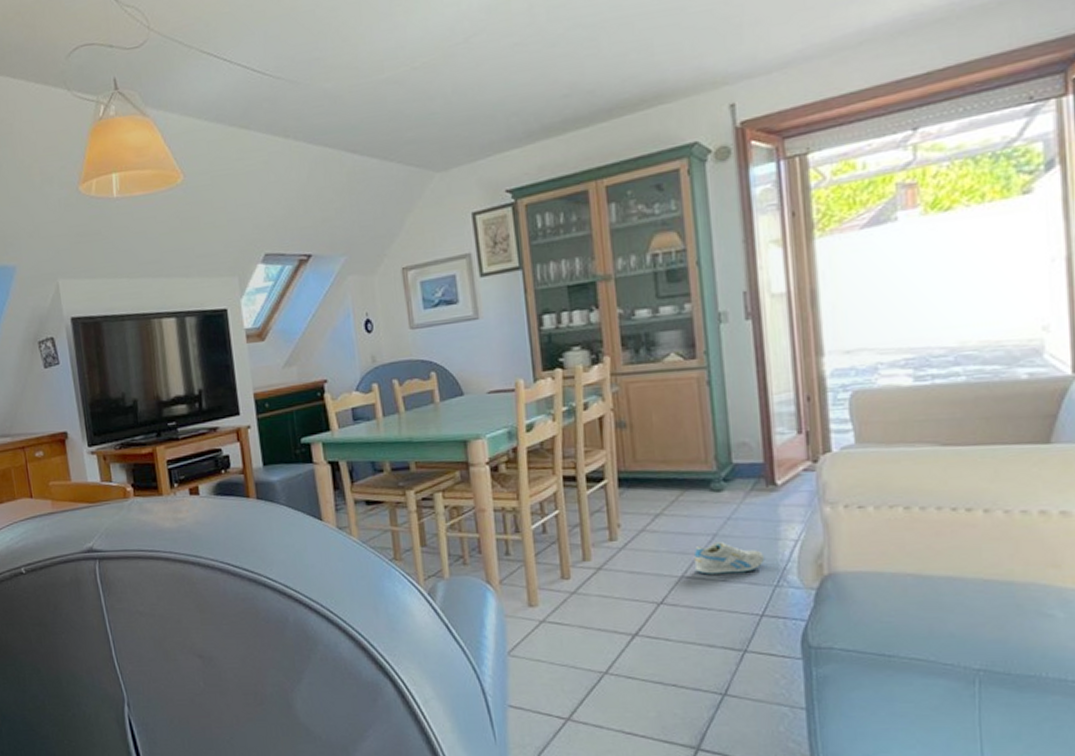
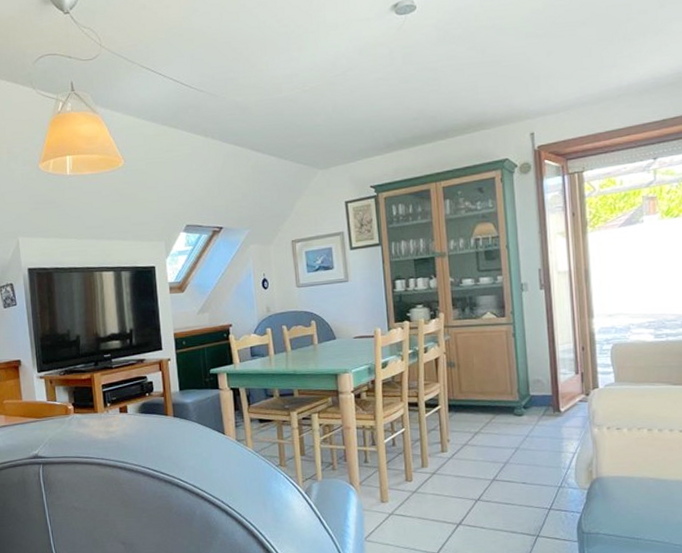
sneaker: present [693,542,766,575] -> none [502,454,553,478]

